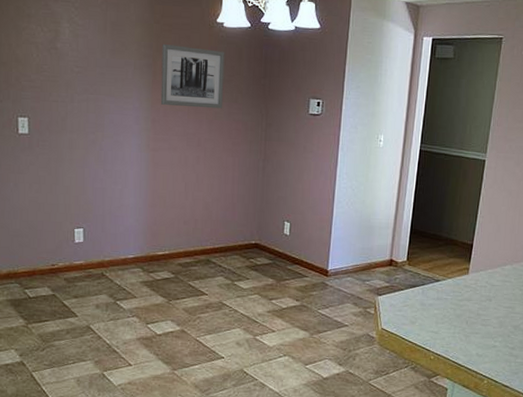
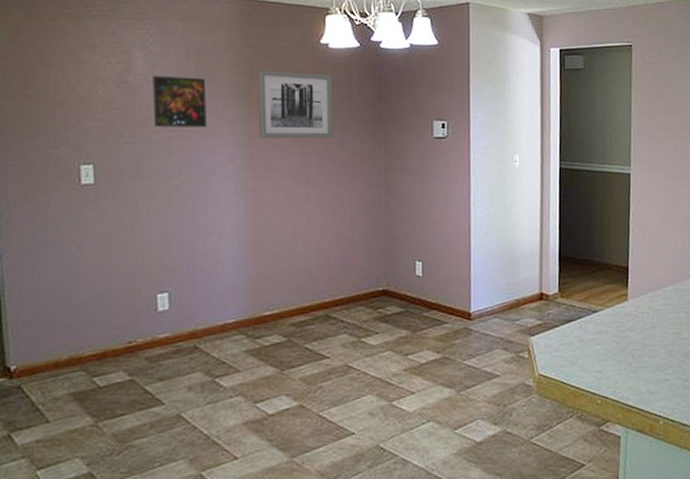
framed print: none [76,44,119,92] -> present [153,75,206,128]

